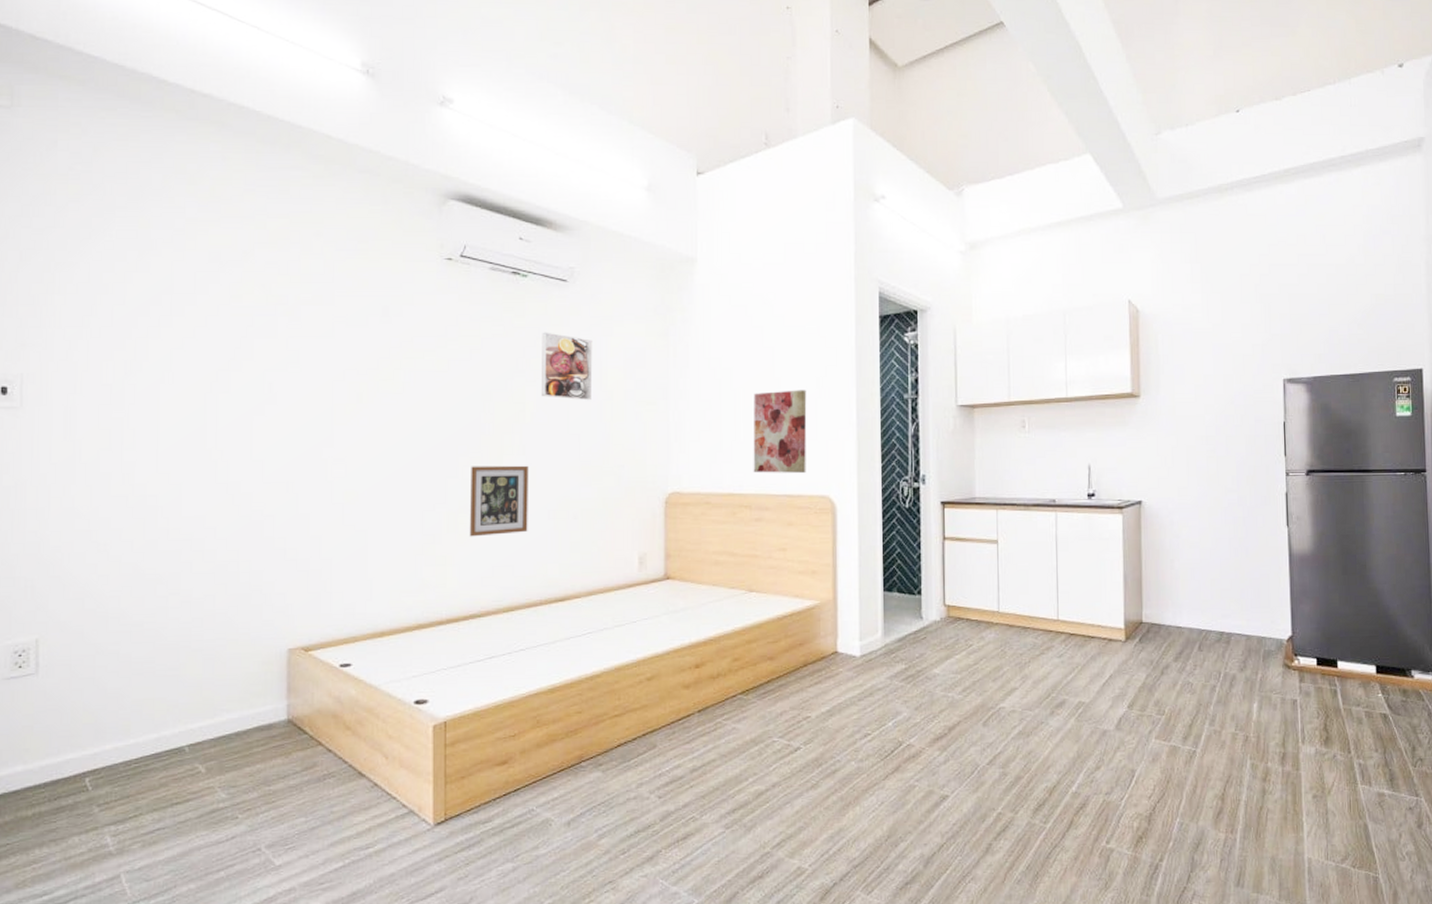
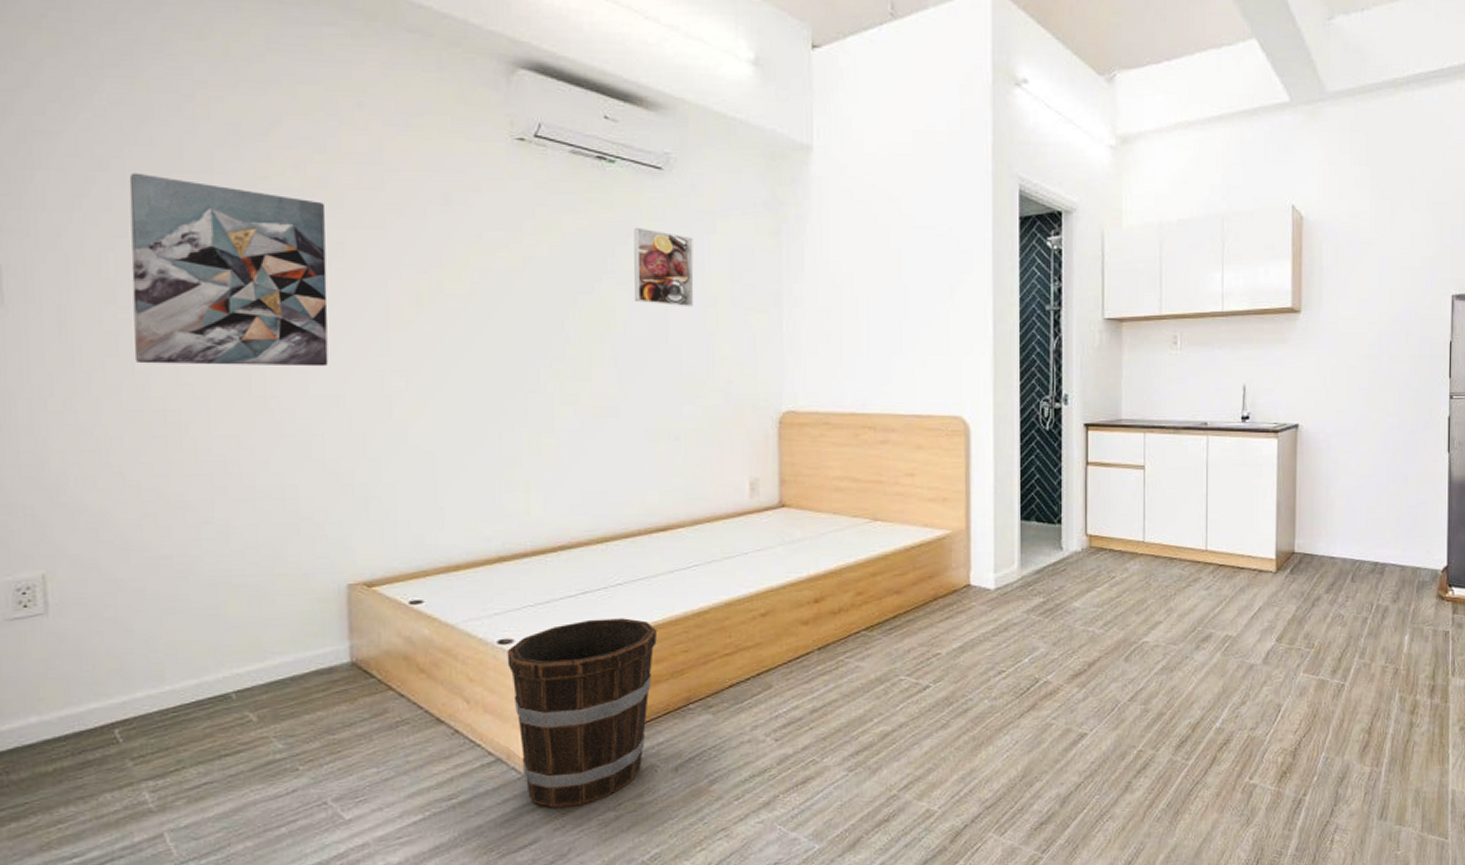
wall art: none [123,295,286,457] -> present [129,172,328,367]
bucket: none [422,681,554,858] -> present [507,618,657,808]
picture frame: present [469,465,529,537] -> none [554,379,623,460]
wall art: present [753,390,807,474] -> none [877,298,938,392]

